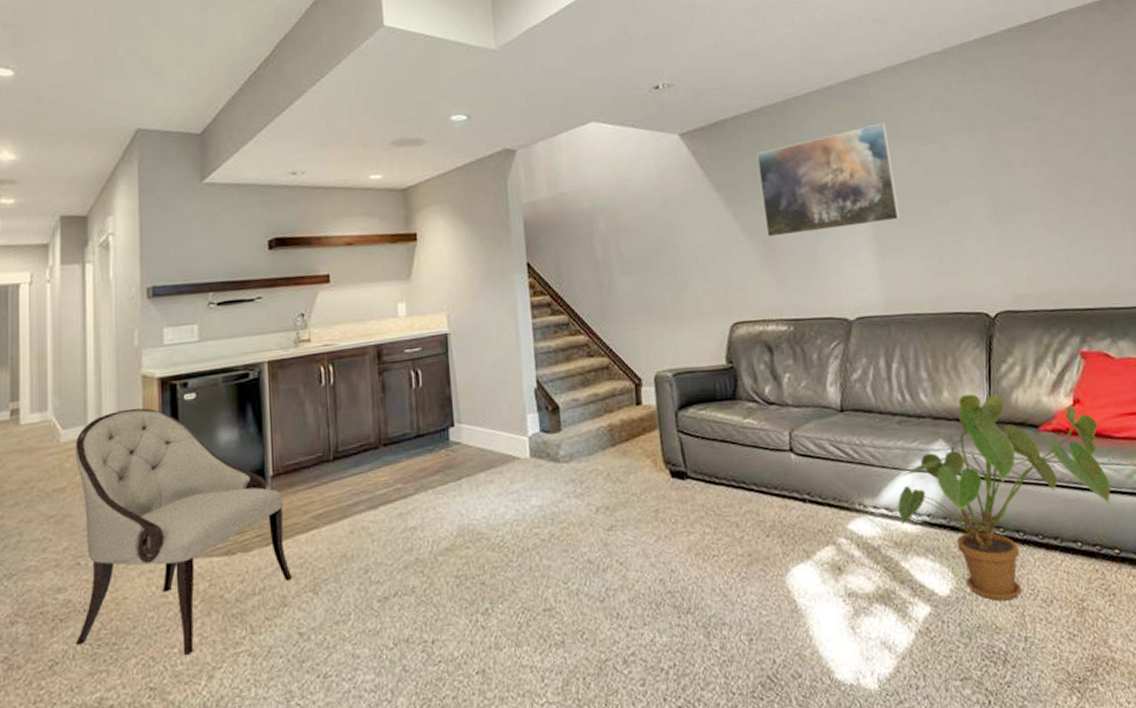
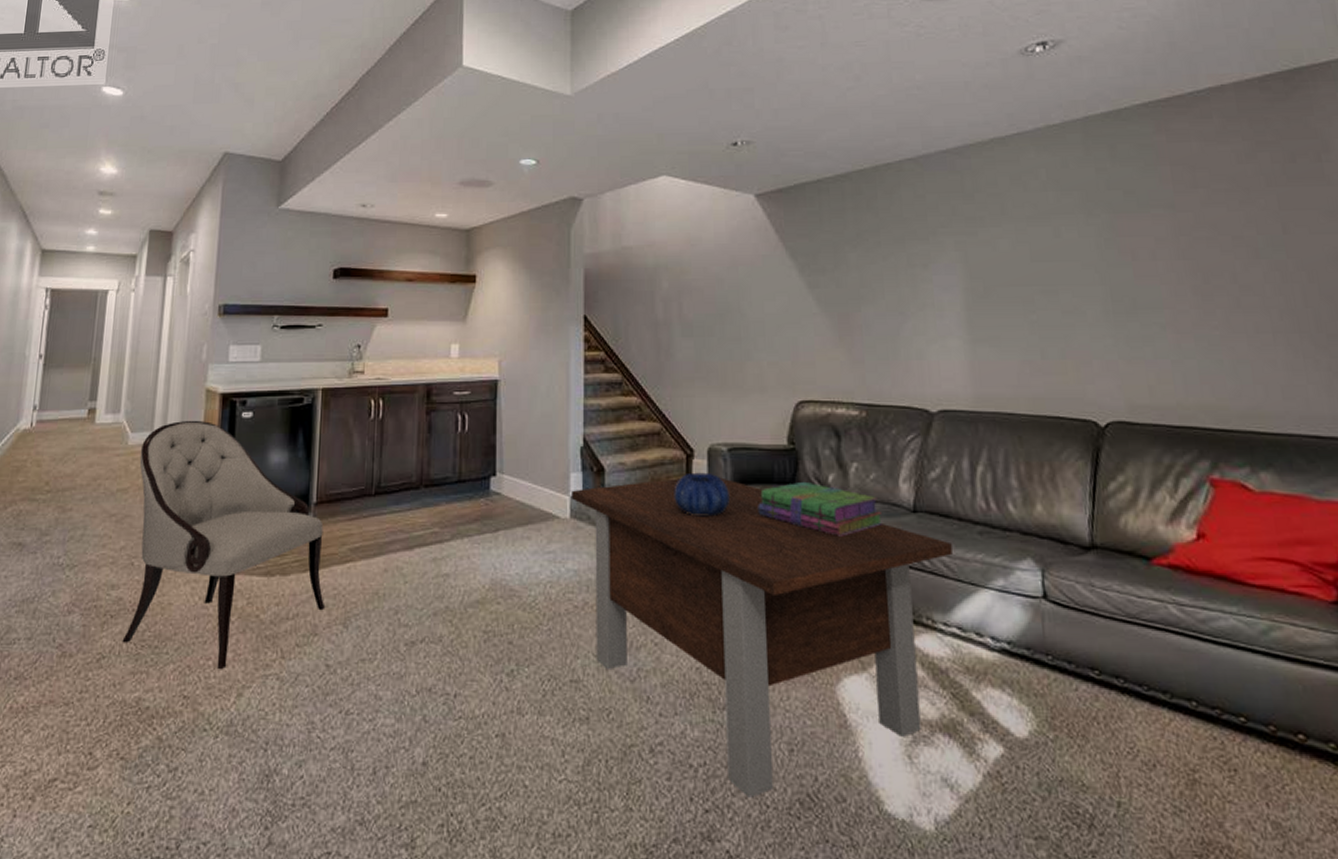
coffee table: none [529,401,877,689] -> present [570,477,952,798]
decorative bowl: none [626,398,678,441] -> present [674,472,730,517]
stack of books: none [704,395,815,442] -> present [758,481,883,537]
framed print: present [756,123,901,237] -> none [838,199,999,312]
house plant: present [897,394,1112,602] -> none [972,511,1240,756]

